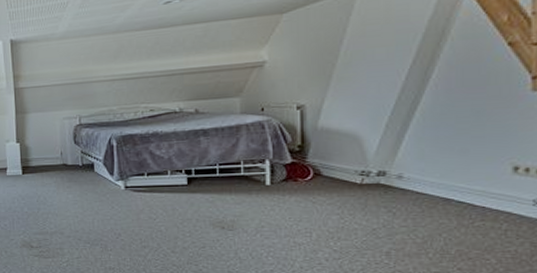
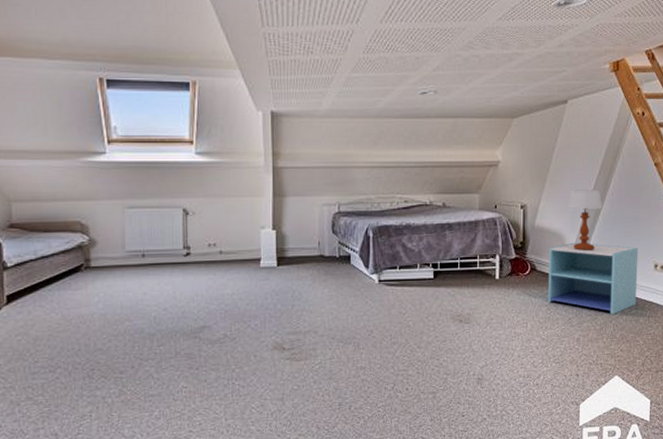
nightstand: none [339,143,484,227] -> present [547,242,639,315]
table lamp: none [366,81,421,153] -> present [568,189,603,251]

